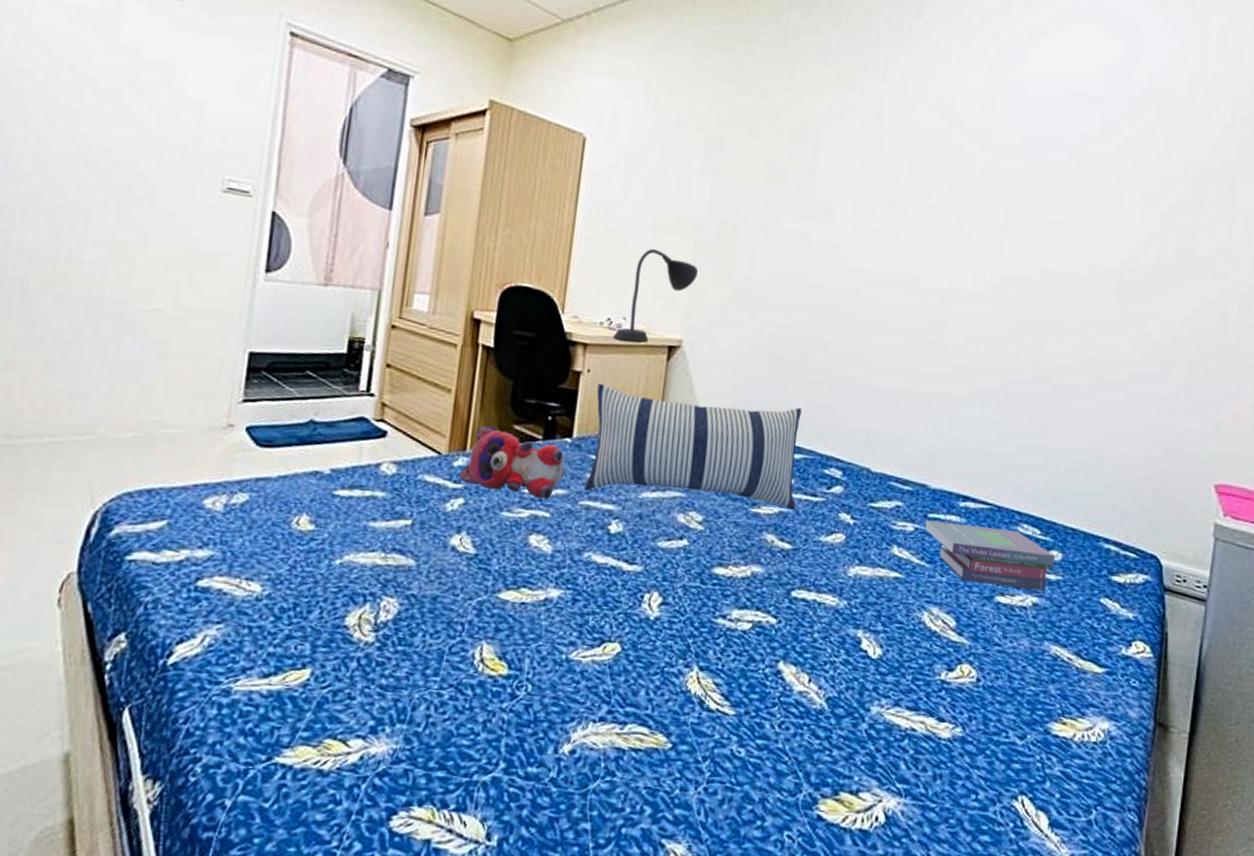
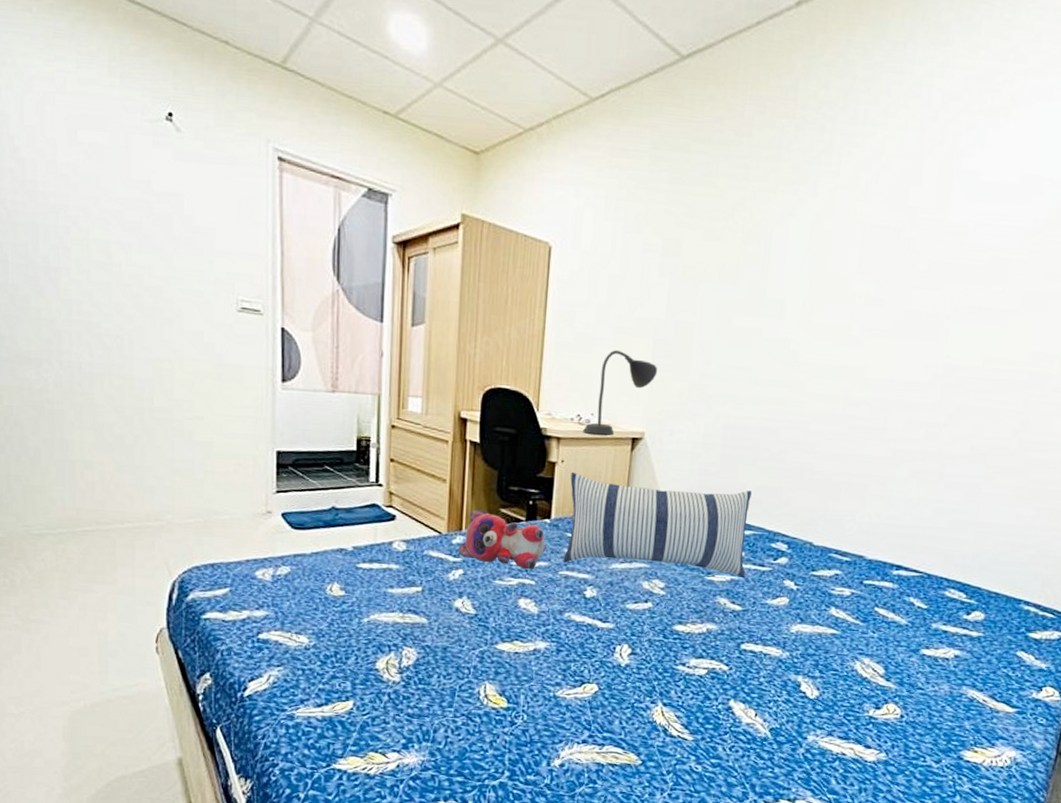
books: present [924,519,1056,591] -> none [860,585,979,645]

